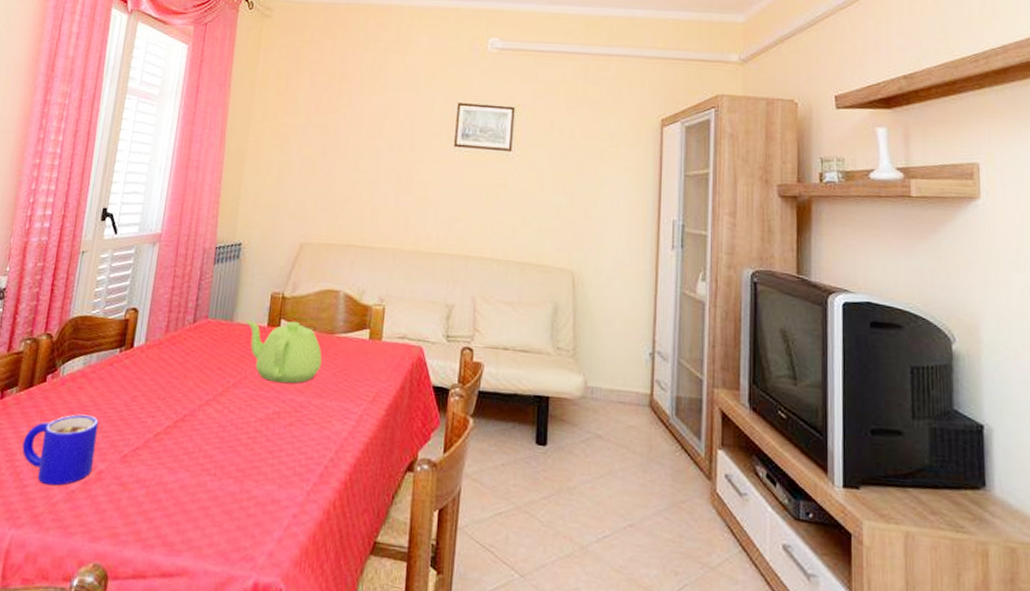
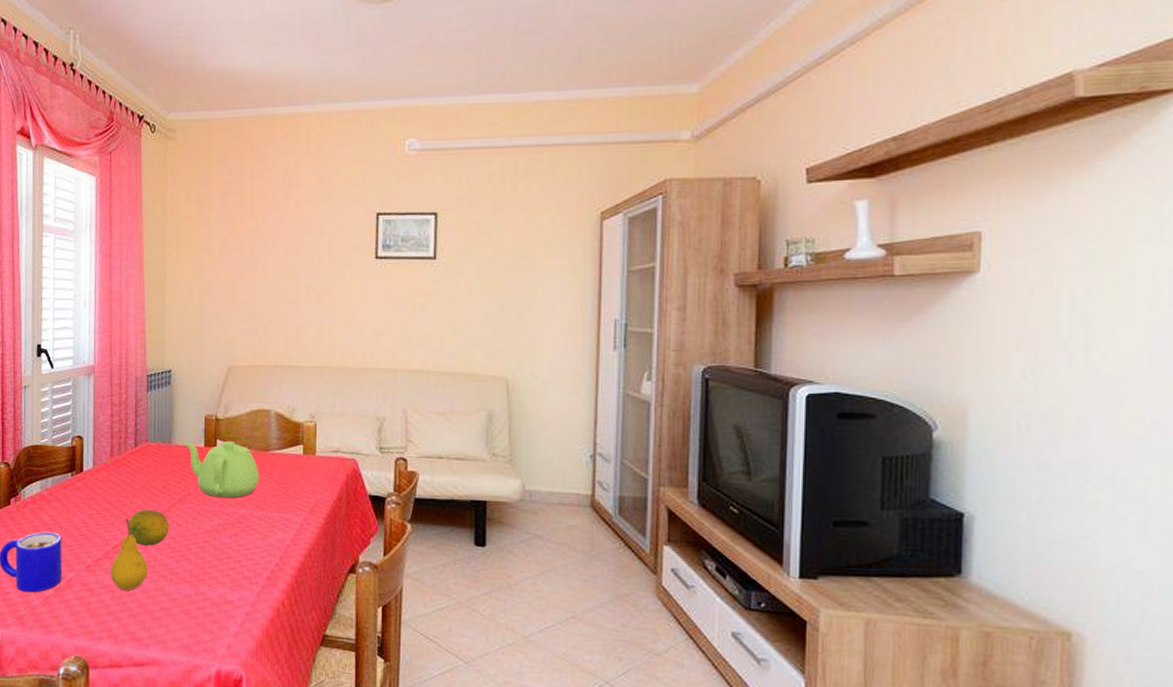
fruit: none [147,402,192,486] -> present [110,518,148,590]
fruit: none [175,392,221,435] -> present [129,509,170,546]

